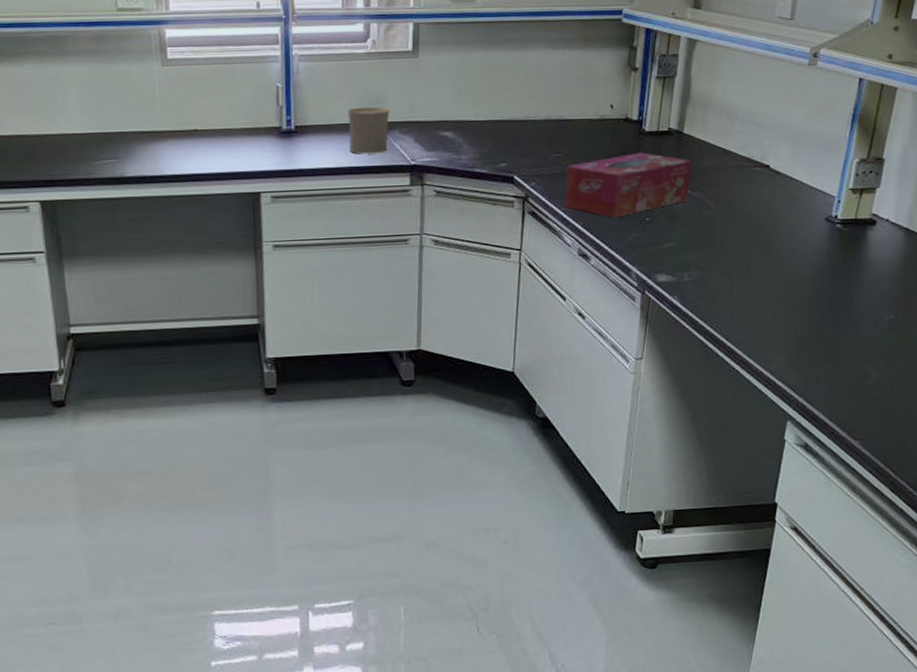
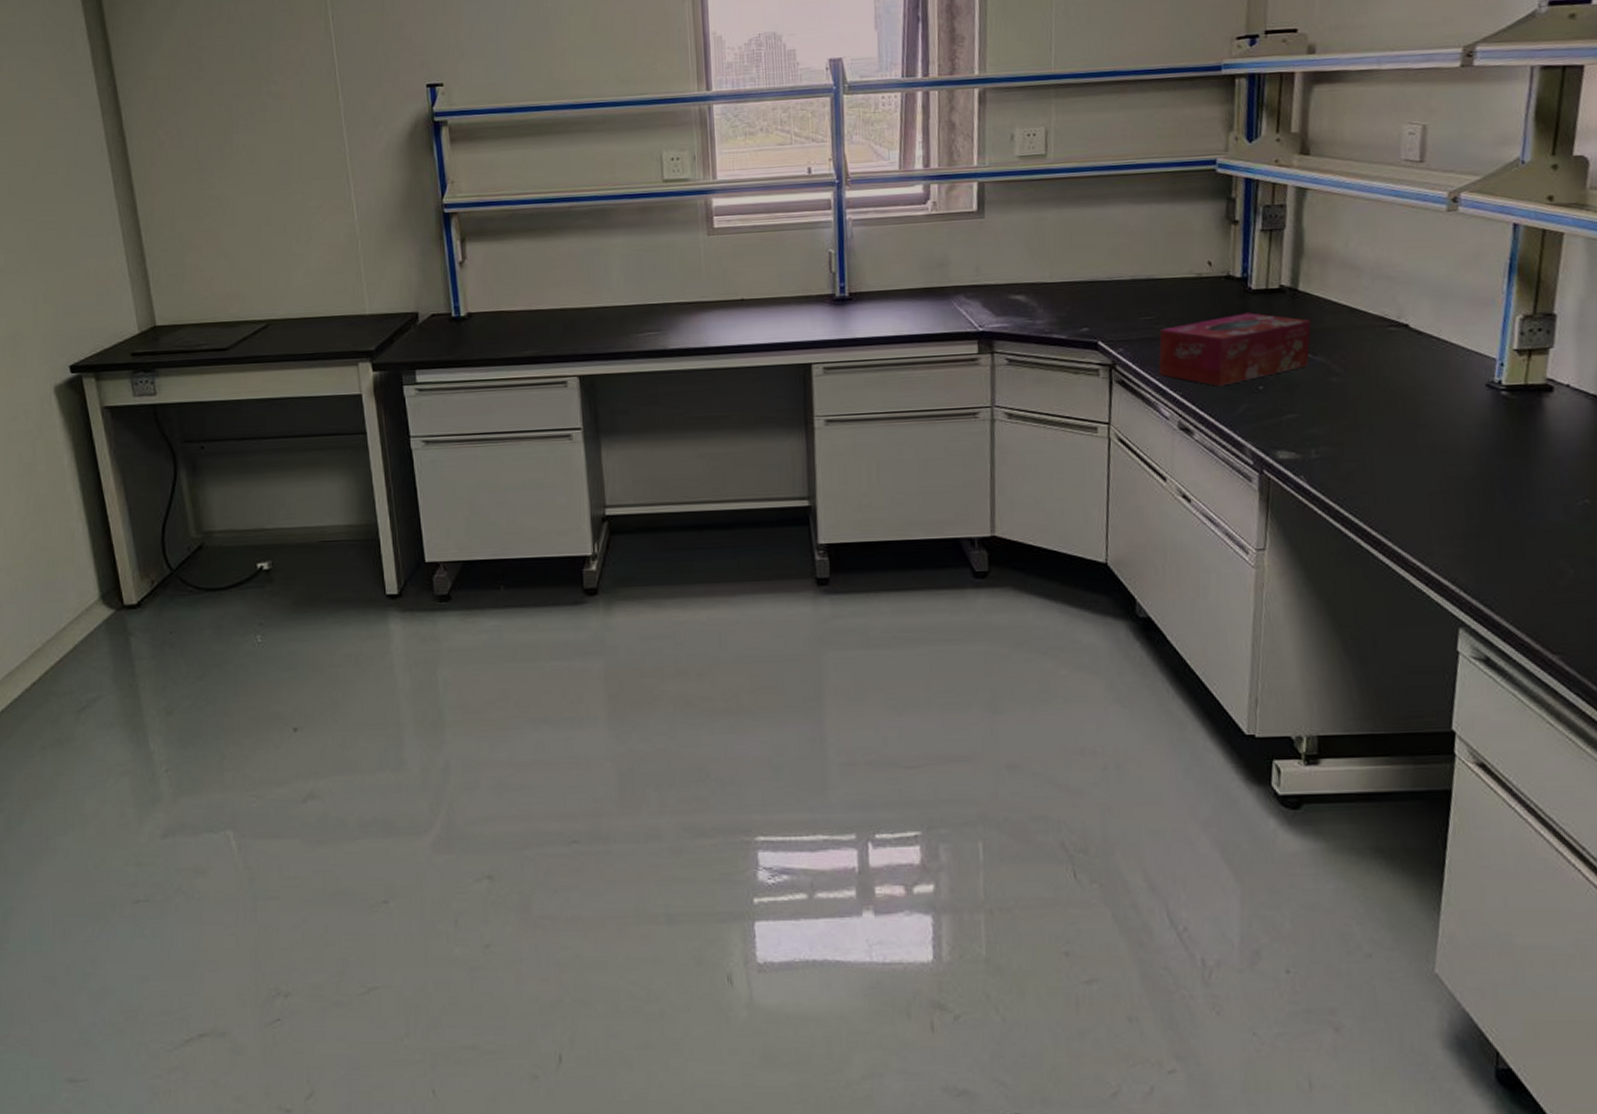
cup: present [348,106,390,154] -> none [907,270,954,321]

